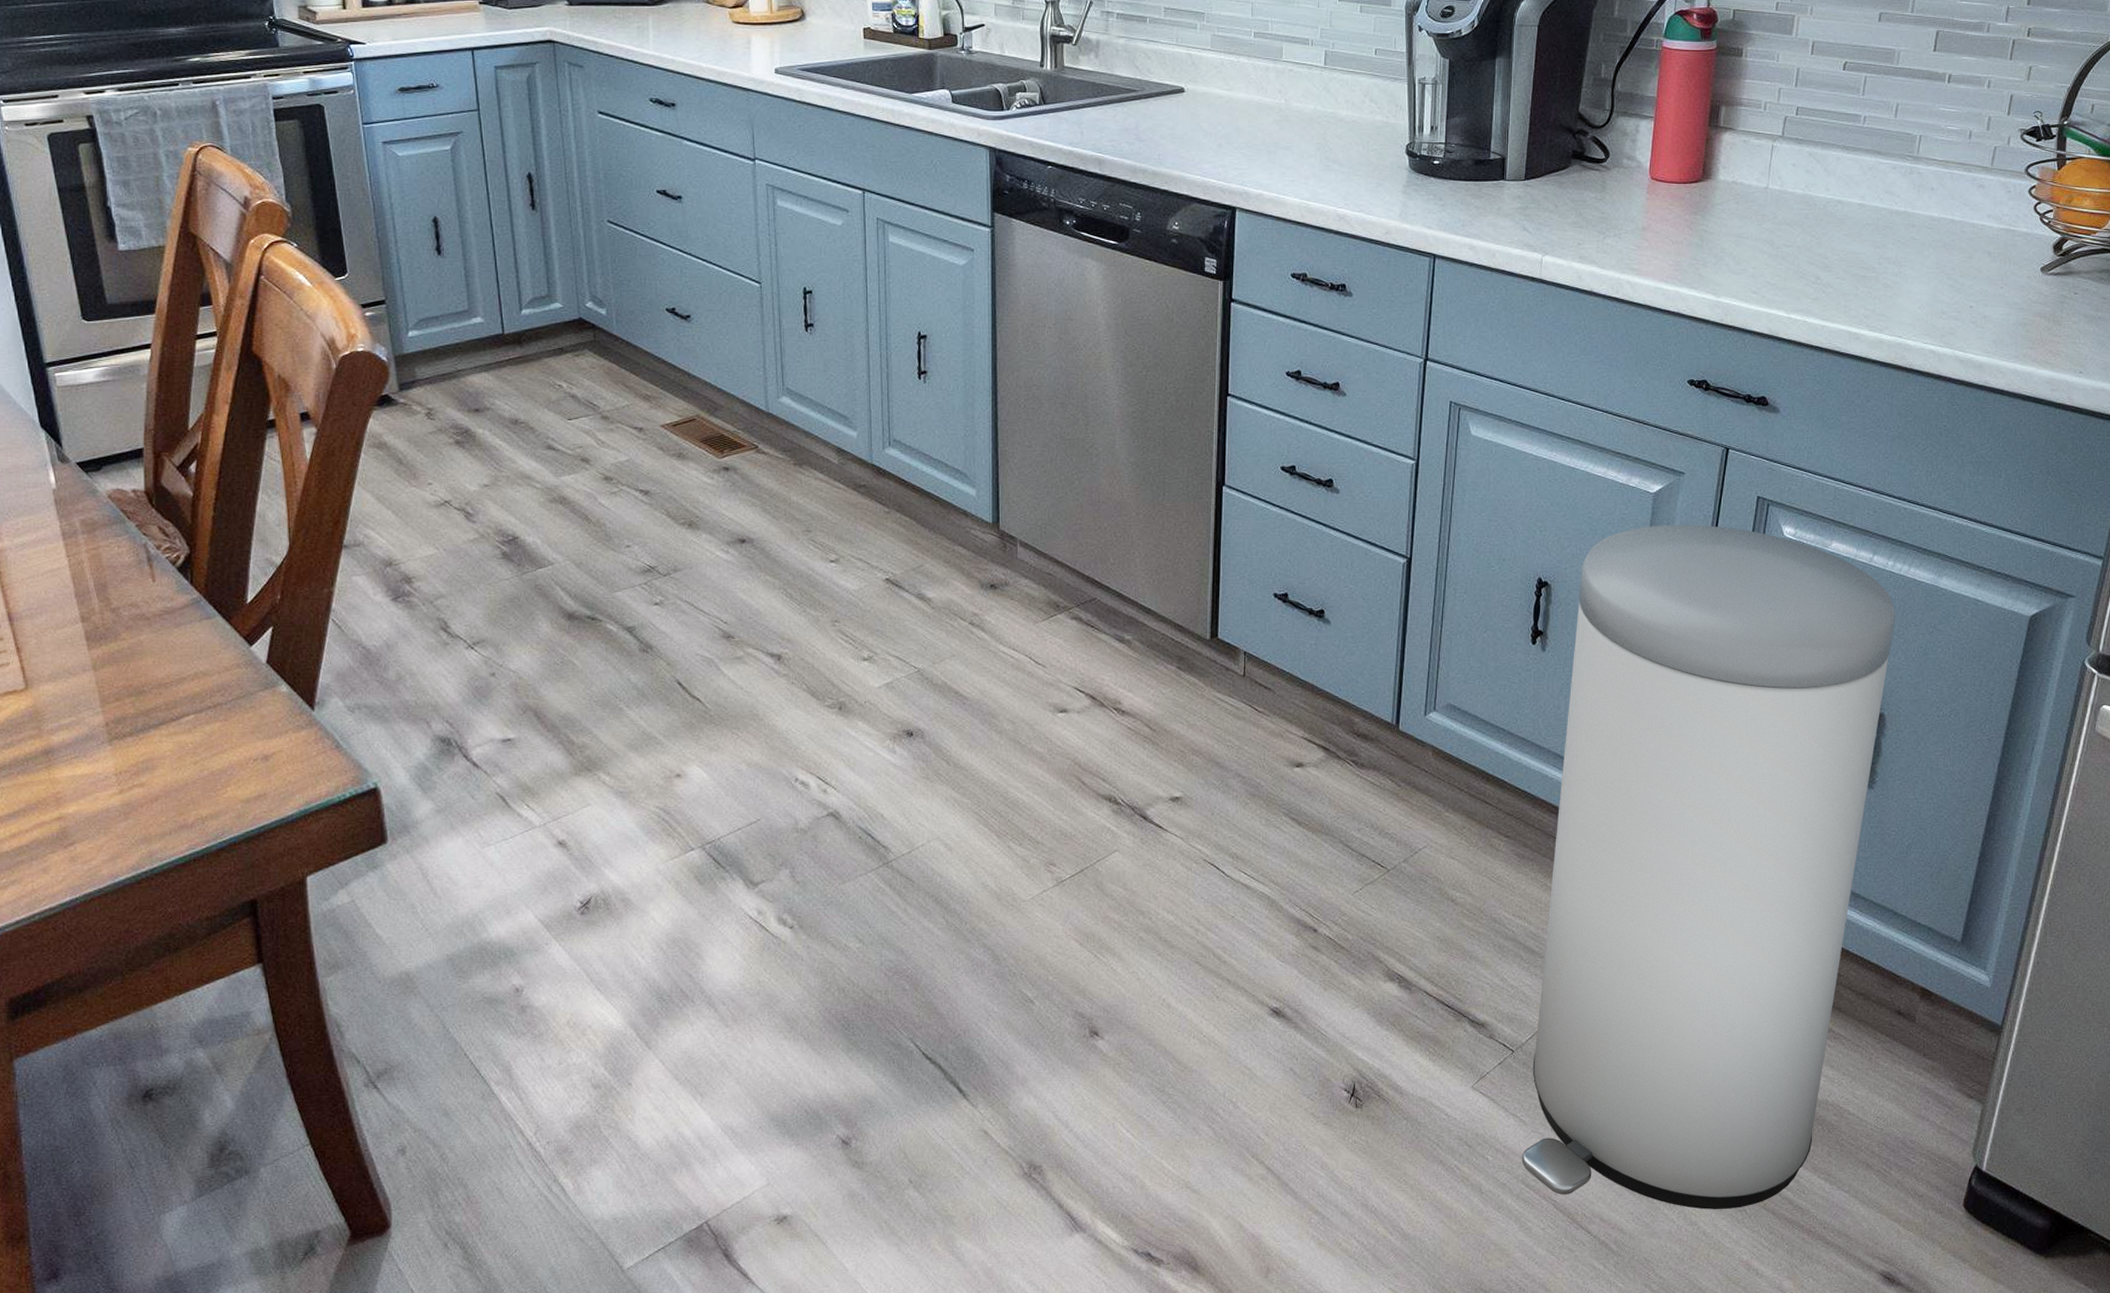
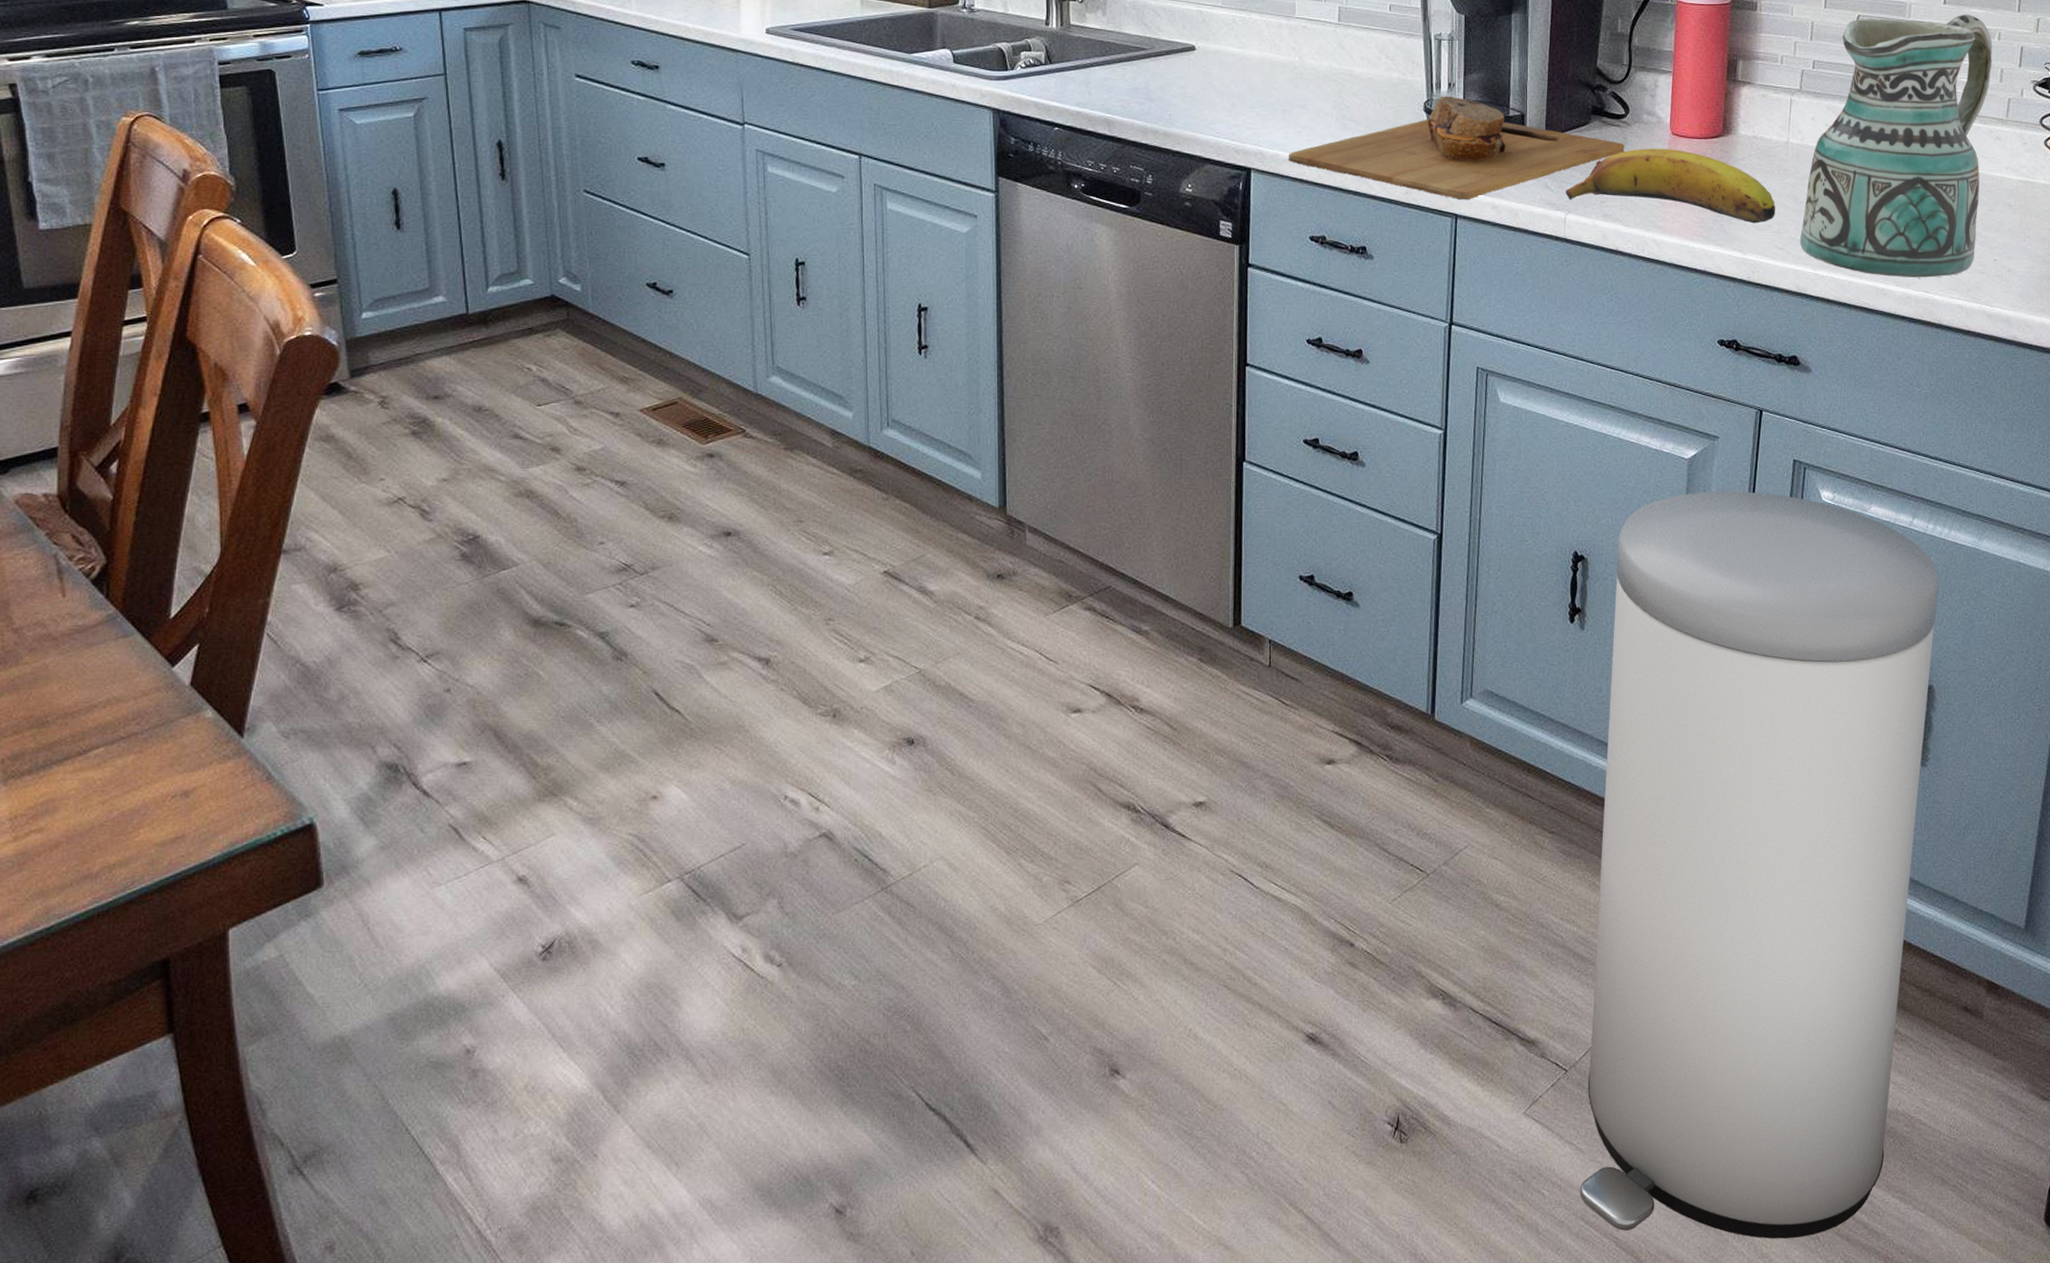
cutting board: none [1272,139,1603,241] -> present [1288,96,1624,200]
fruit: none [1543,192,1752,267] -> present [1566,148,1776,224]
ceramic pitcher: none [1774,61,1981,323] -> present [1799,14,1993,278]

